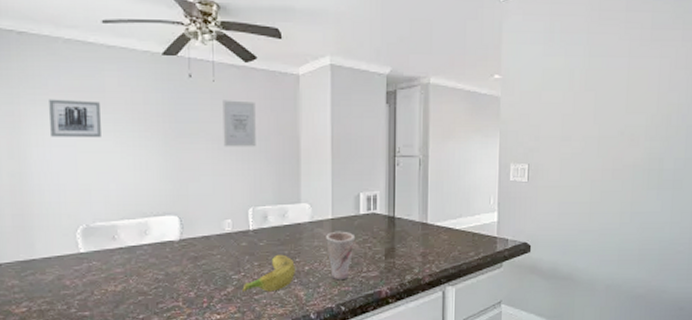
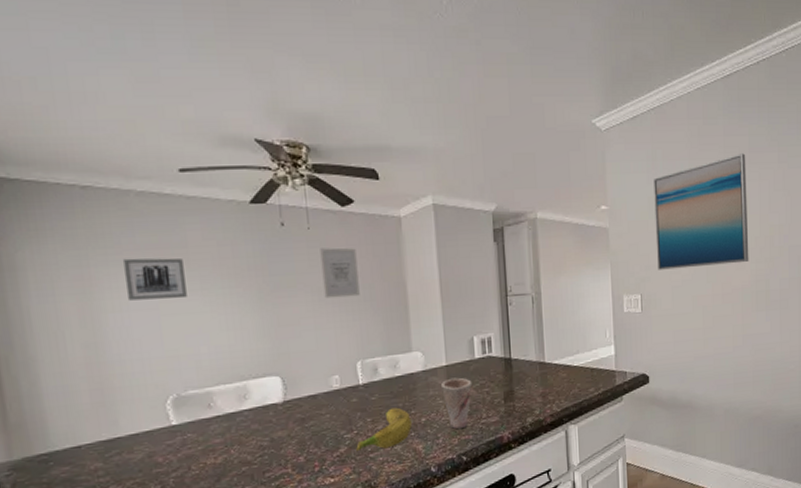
wall art: none [547,30,648,141] -> present [654,153,749,270]

